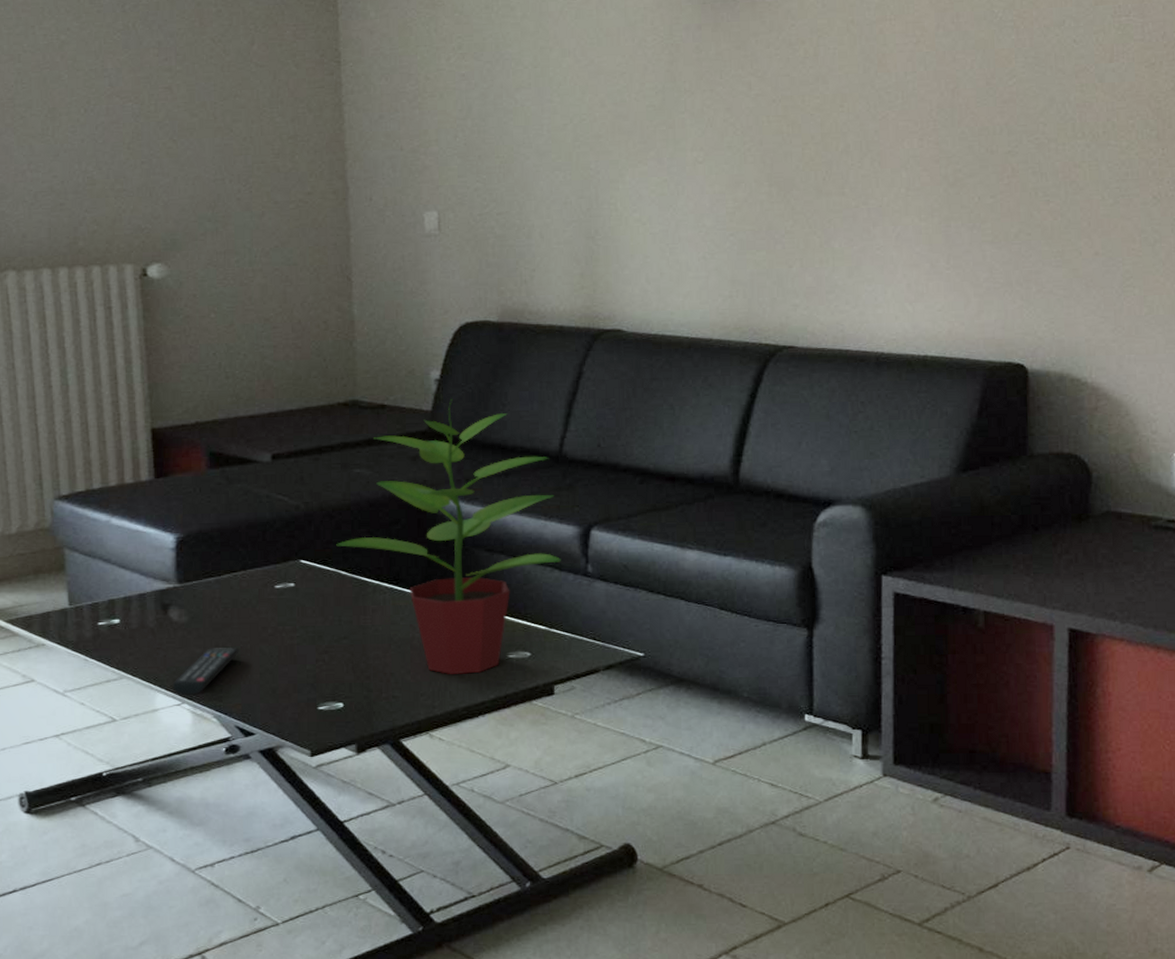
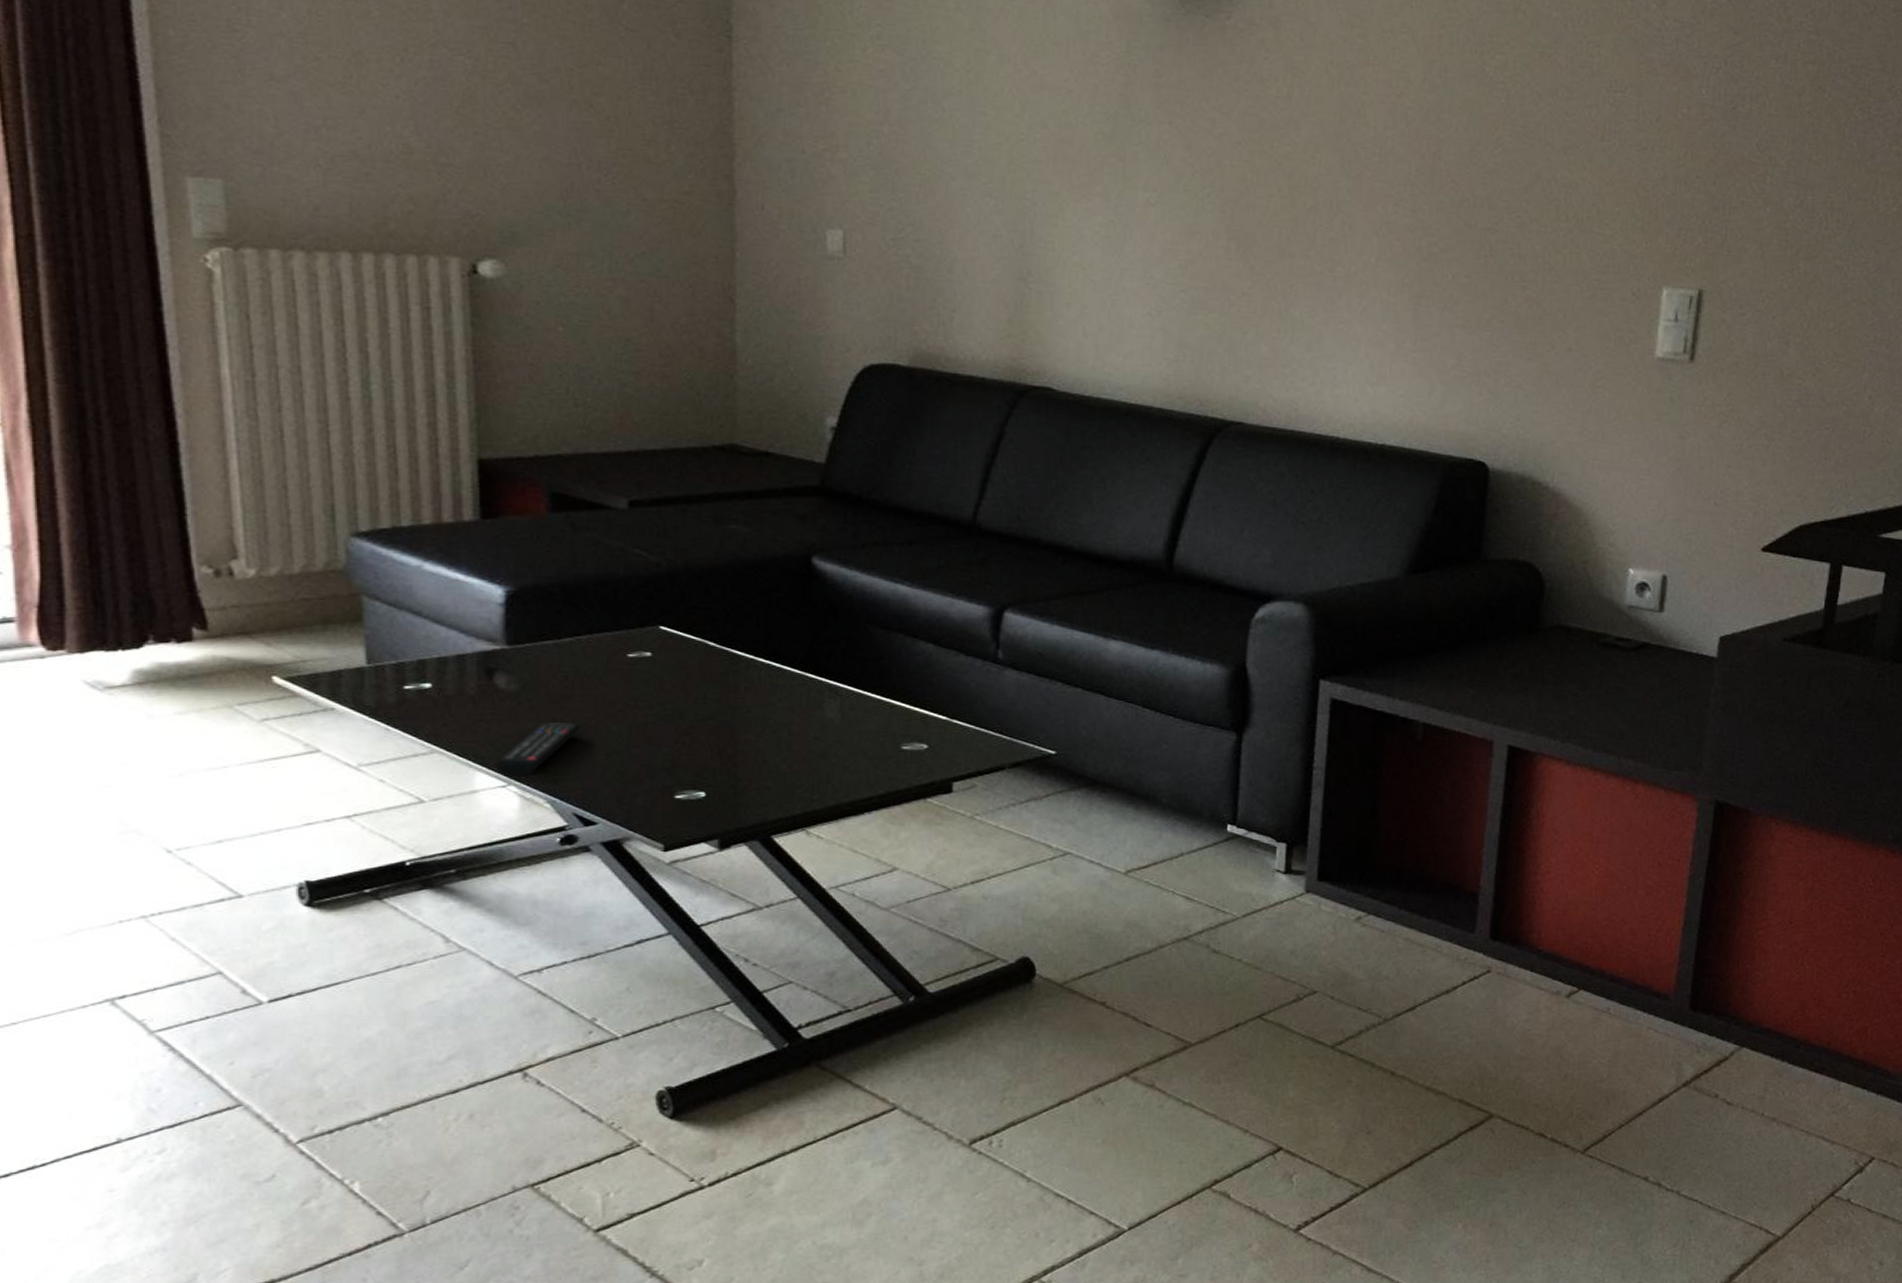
potted plant: present [336,399,561,674] -> none [704,452,968,765]

